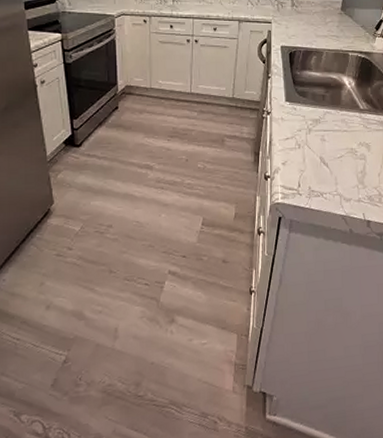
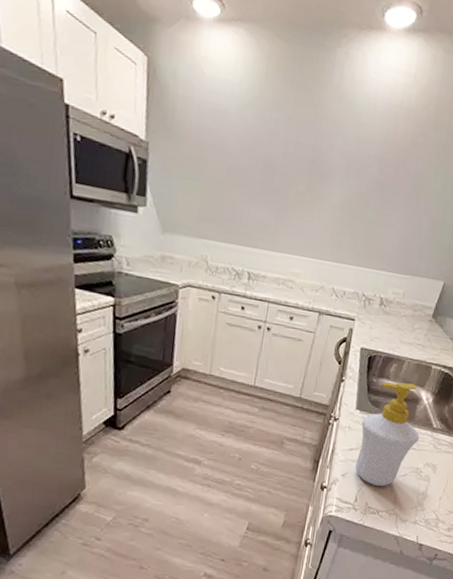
soap bottle: none [293,72,349,171] -> present [355,382,420,487]

